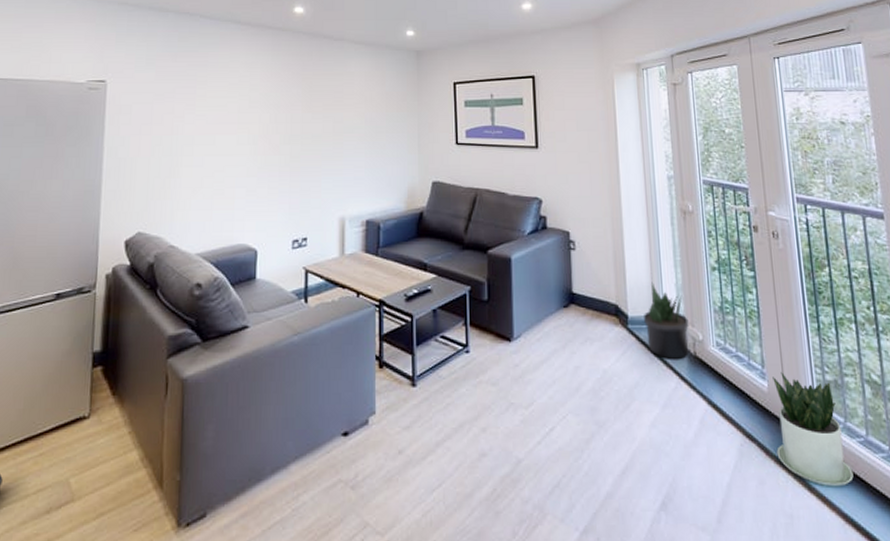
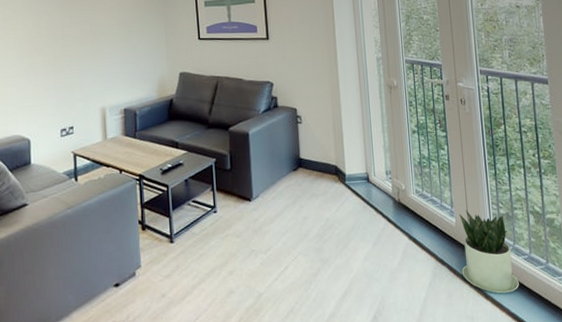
planter: present [644,283,690,359] -> none [358,146,395,206]

